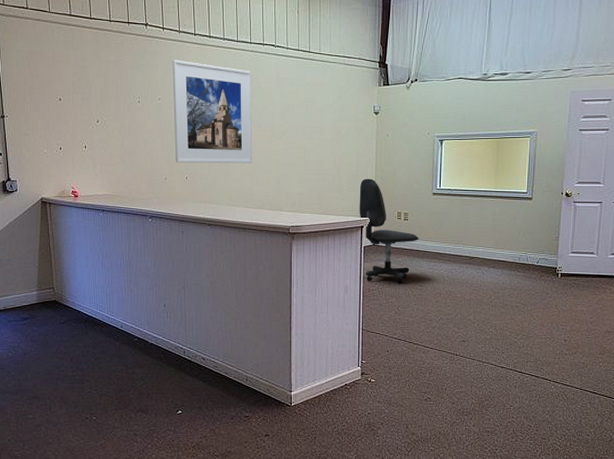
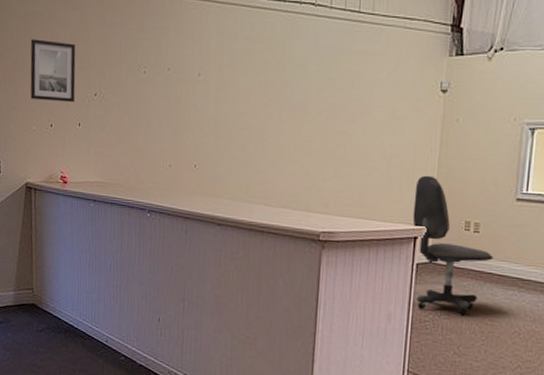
wall art: none [36,75,80,129] -> present [30,39,76,103]
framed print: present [172,60,253,163] -> none [183,22,283,151]

